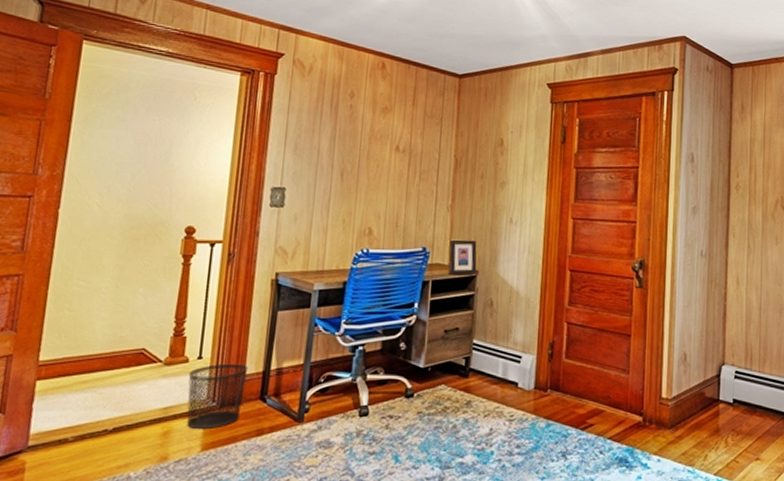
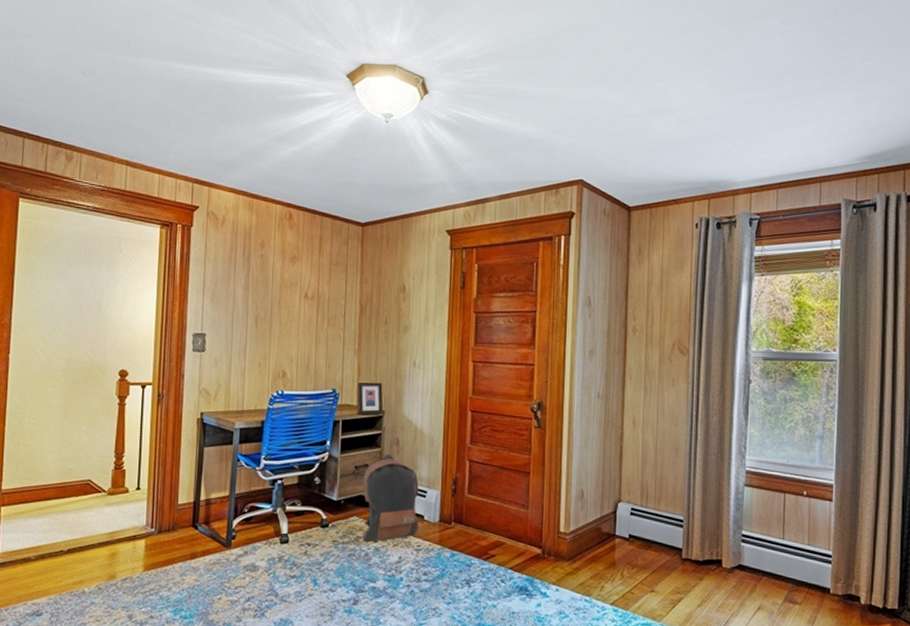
waste bin: present [187,363,249,430] -> none [129,494,181,553]
backpack: none [451,317,513,413] -> present [363,455,419,542]

